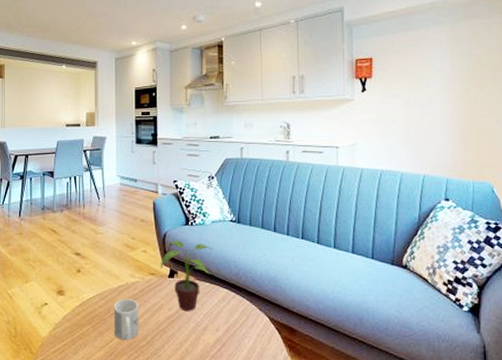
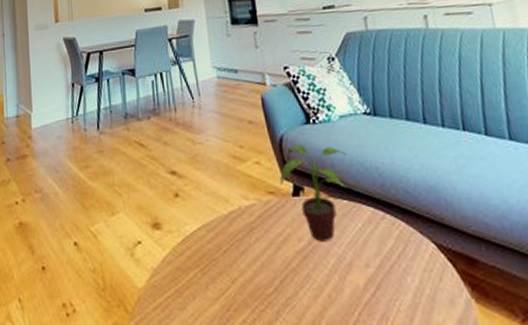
mug: present [114,299,139,341] -> none [226,229,263,288]

